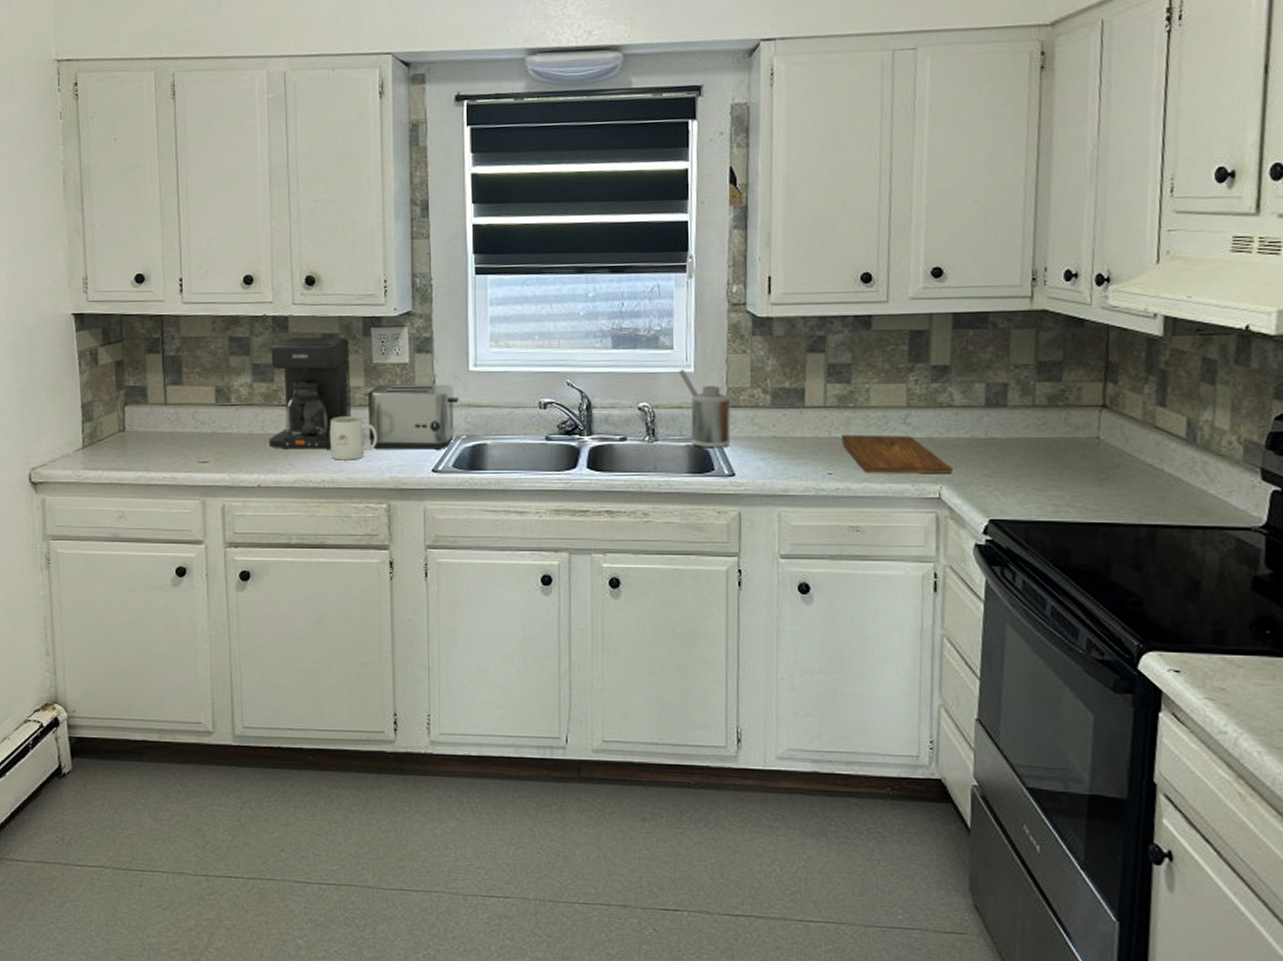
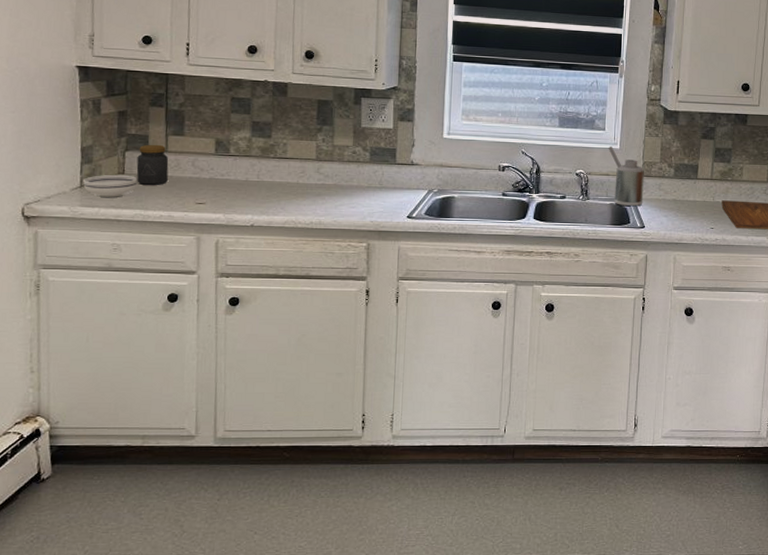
bowl: none [84,432,139,460] -> present [82,174,138,198]
jar: none [136,396,169,443] -> present [136,144,169,185]
coffee maker: present [268,337,352,449] -> none [263,102,342,196]
mug: present [329,416,377,460] -> none [318,170,362,206]
toaster: present [367,383,459,450] -> none [354,144,433,200]

